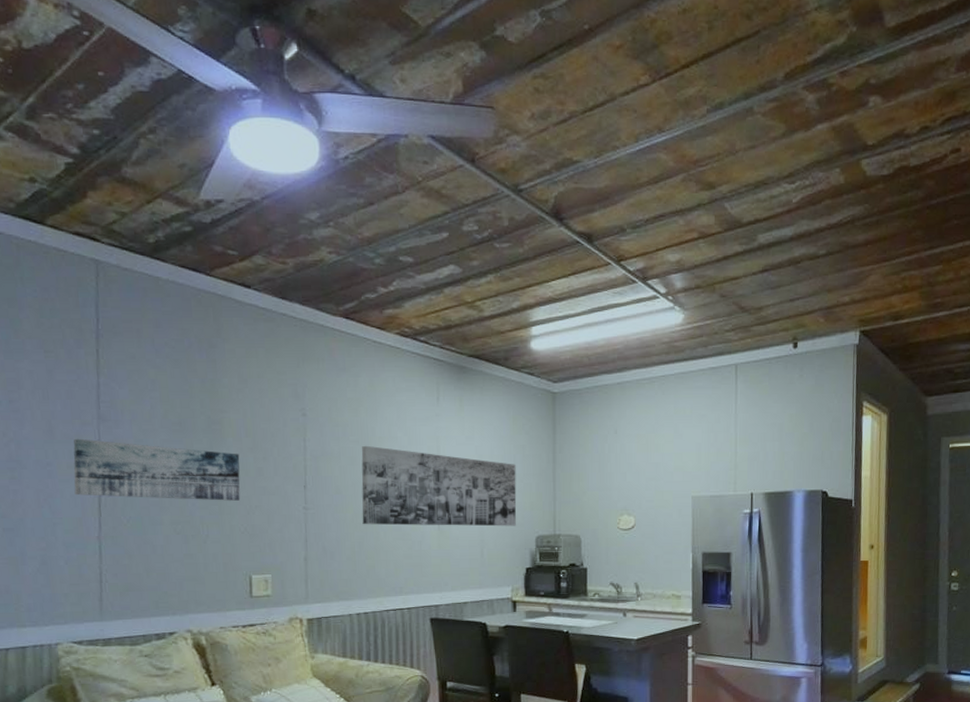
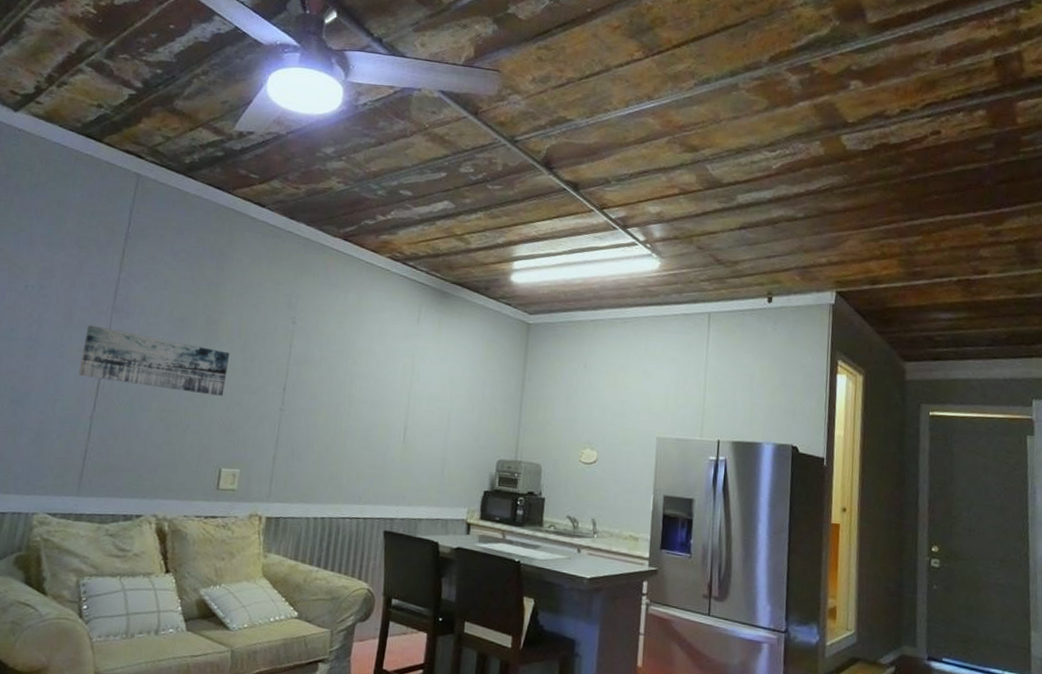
wall art: present [361,445,517,527] -> none [332,356,485,448]

